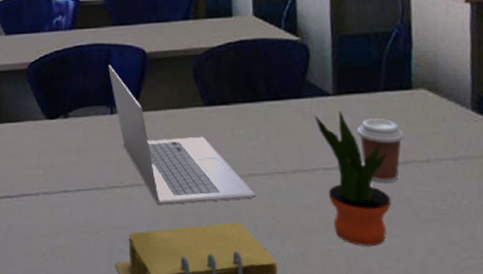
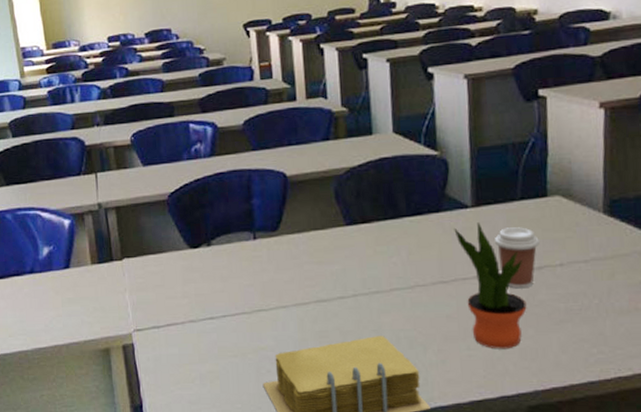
laptop: present [108,64,257,205] -> none [249,190,399,325]

